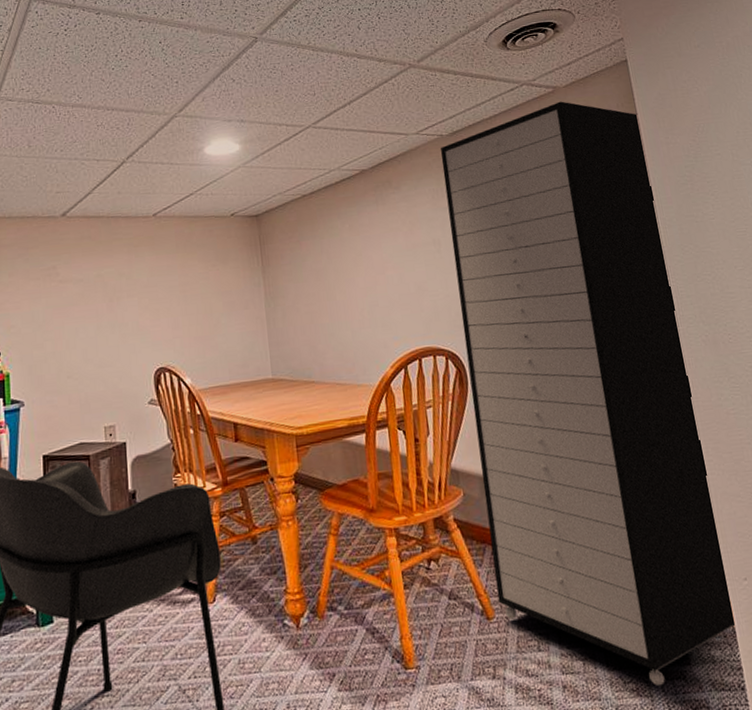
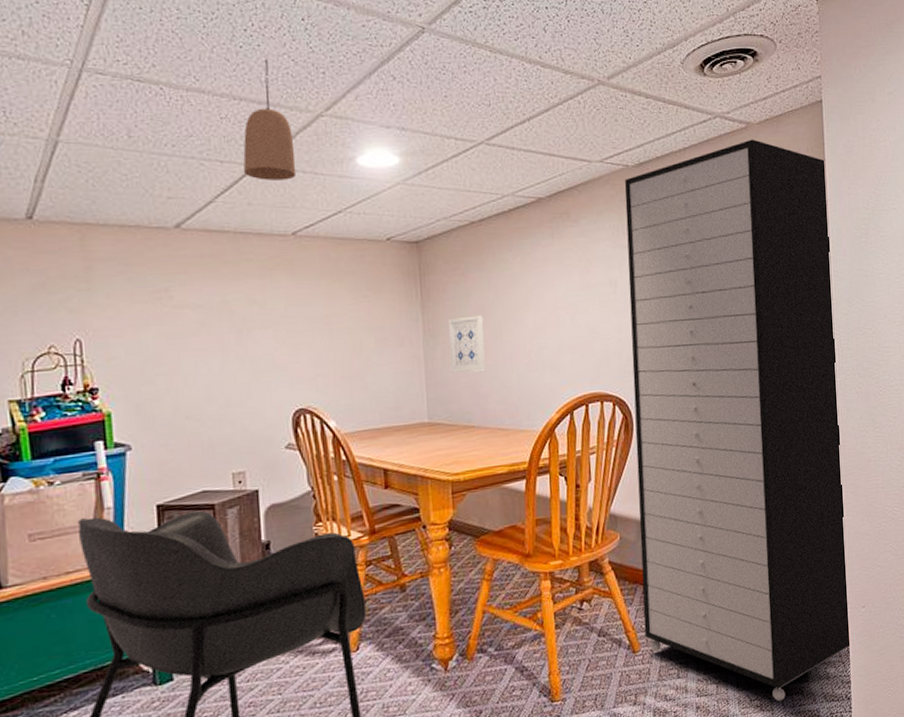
pendant light: none [114,76,156,173] -> present [243,59,297,181]
wall art: none [287,277,322,332] -> present [448,315,486,373]

